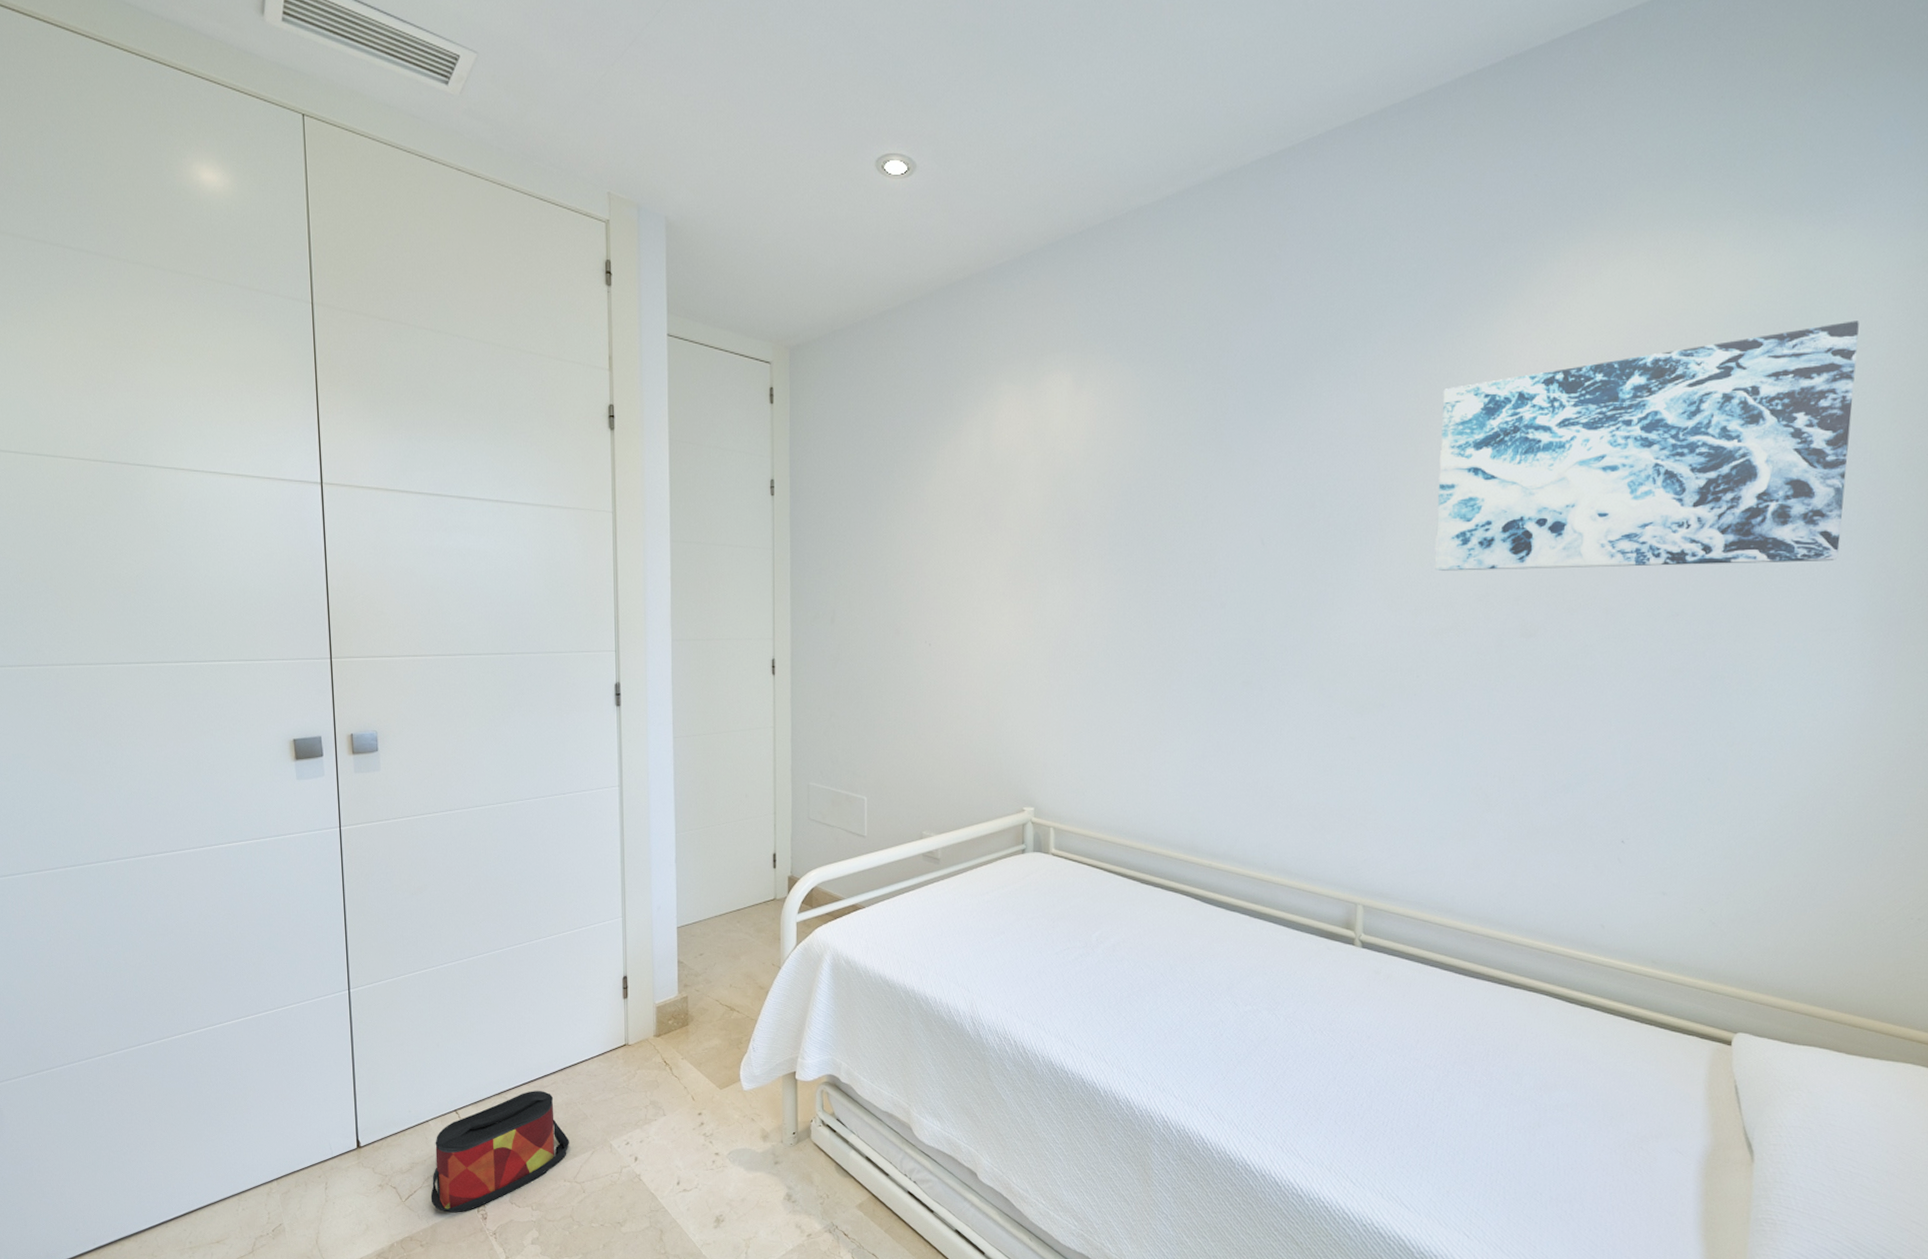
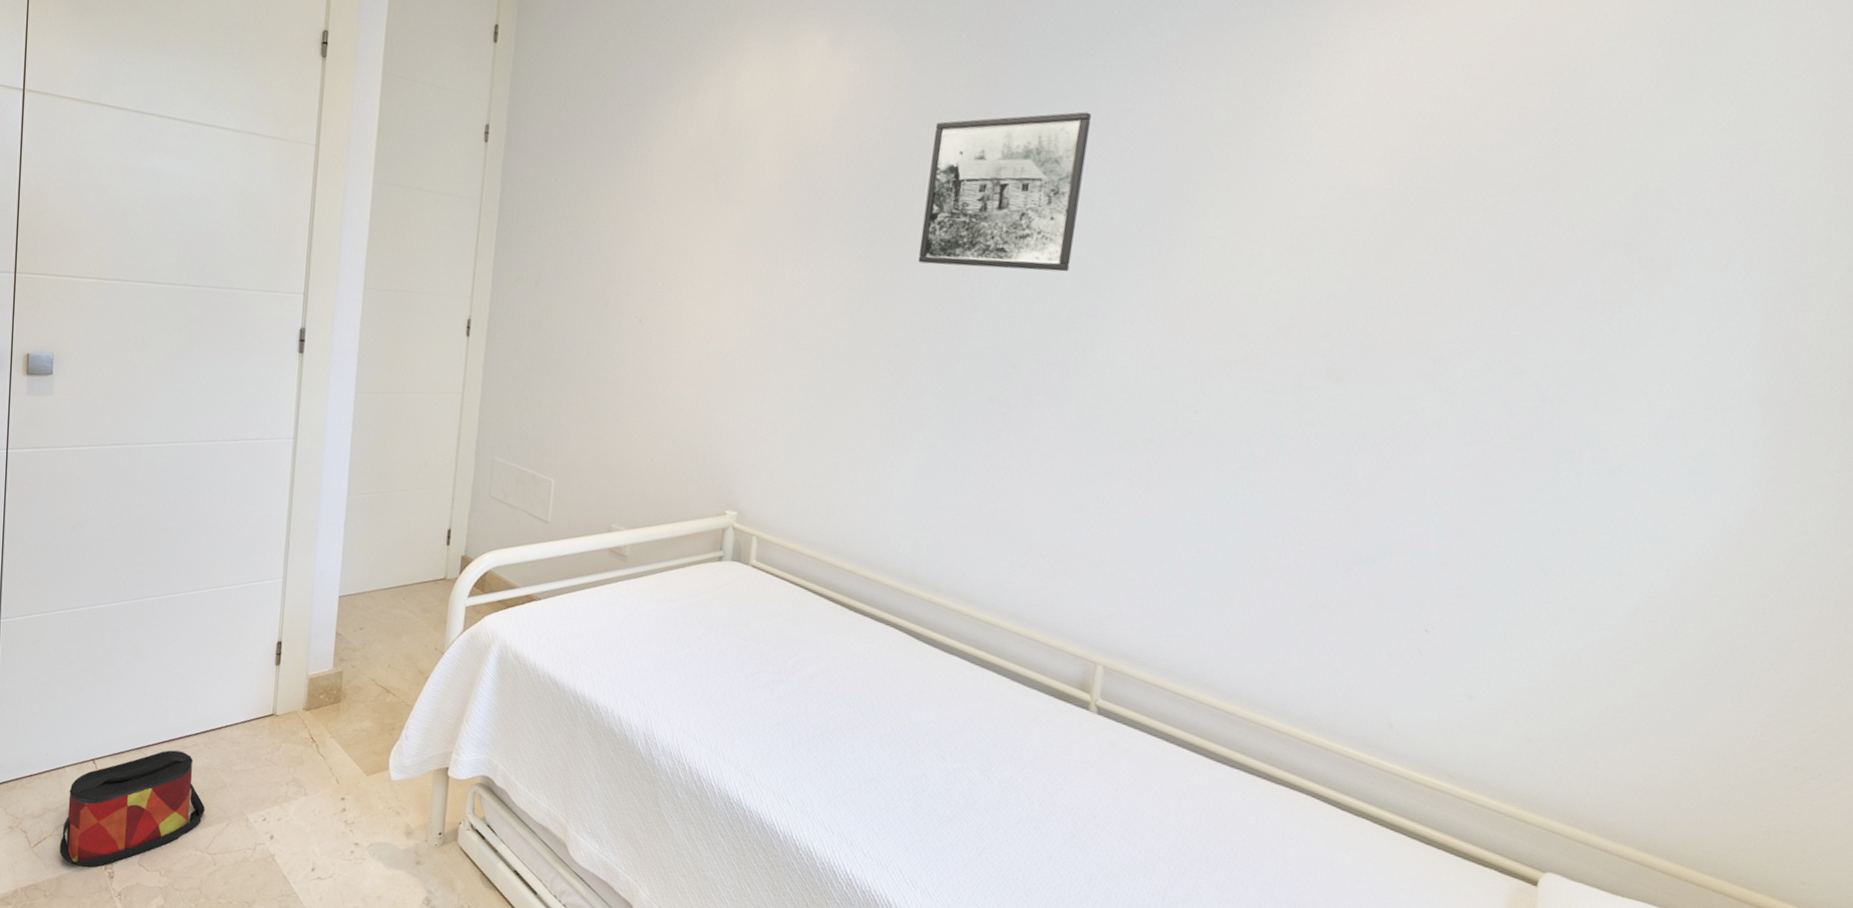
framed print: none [1169,424,1306,570] -> present [917,111,1092,272]
wall art: present [1434,321,1859,571] -> none [1229,41,1794,328]

